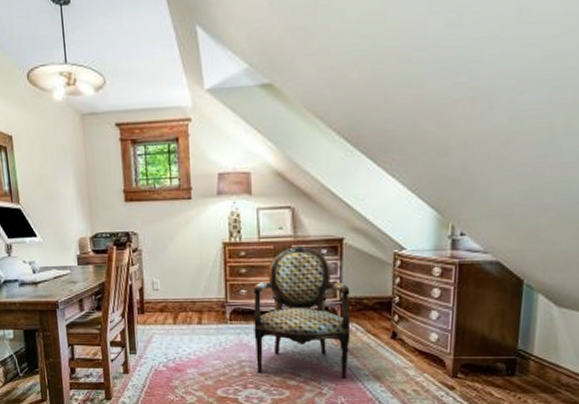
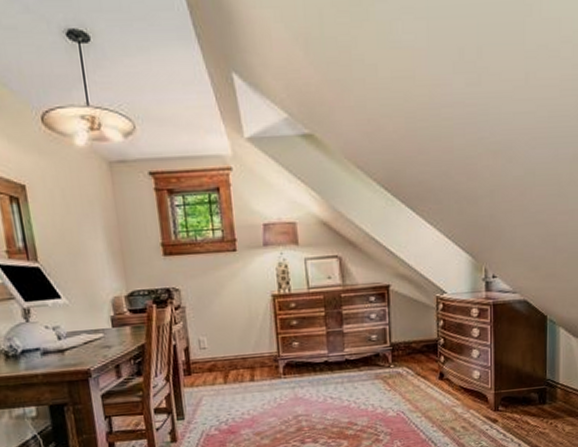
armchair: present [253,245,351,379] -> none [306,294,402,427]

